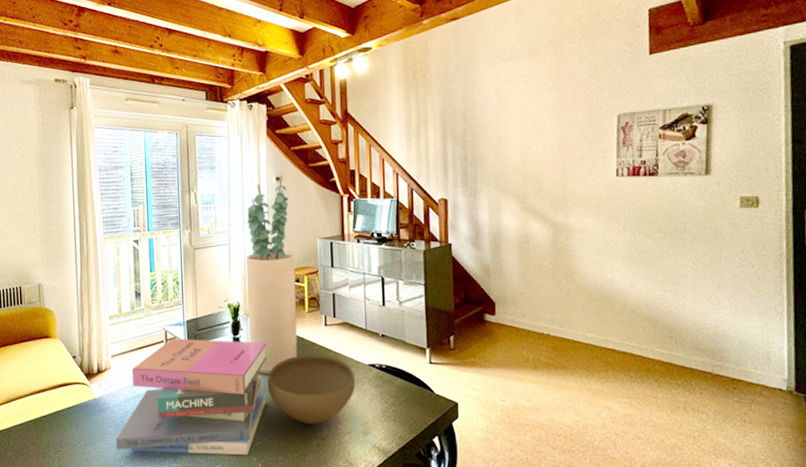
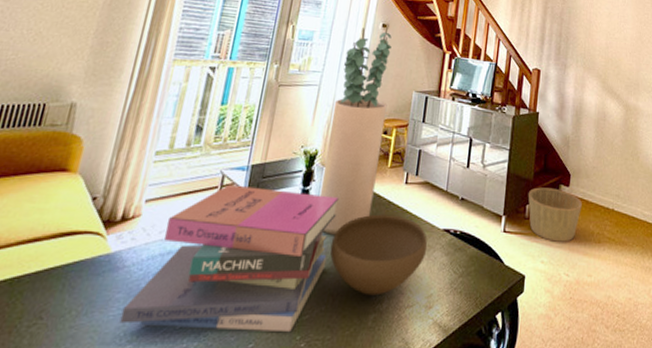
basket: none [450,318,512,370] -> present [528,187,582,242]

